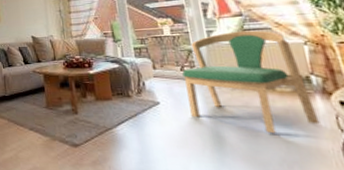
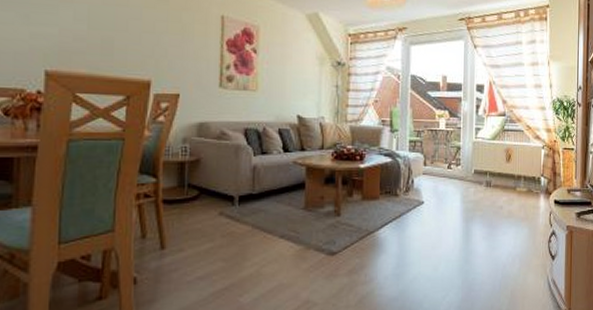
dining chair: present [182,30,320,134] -> none [449,131,539,231]

